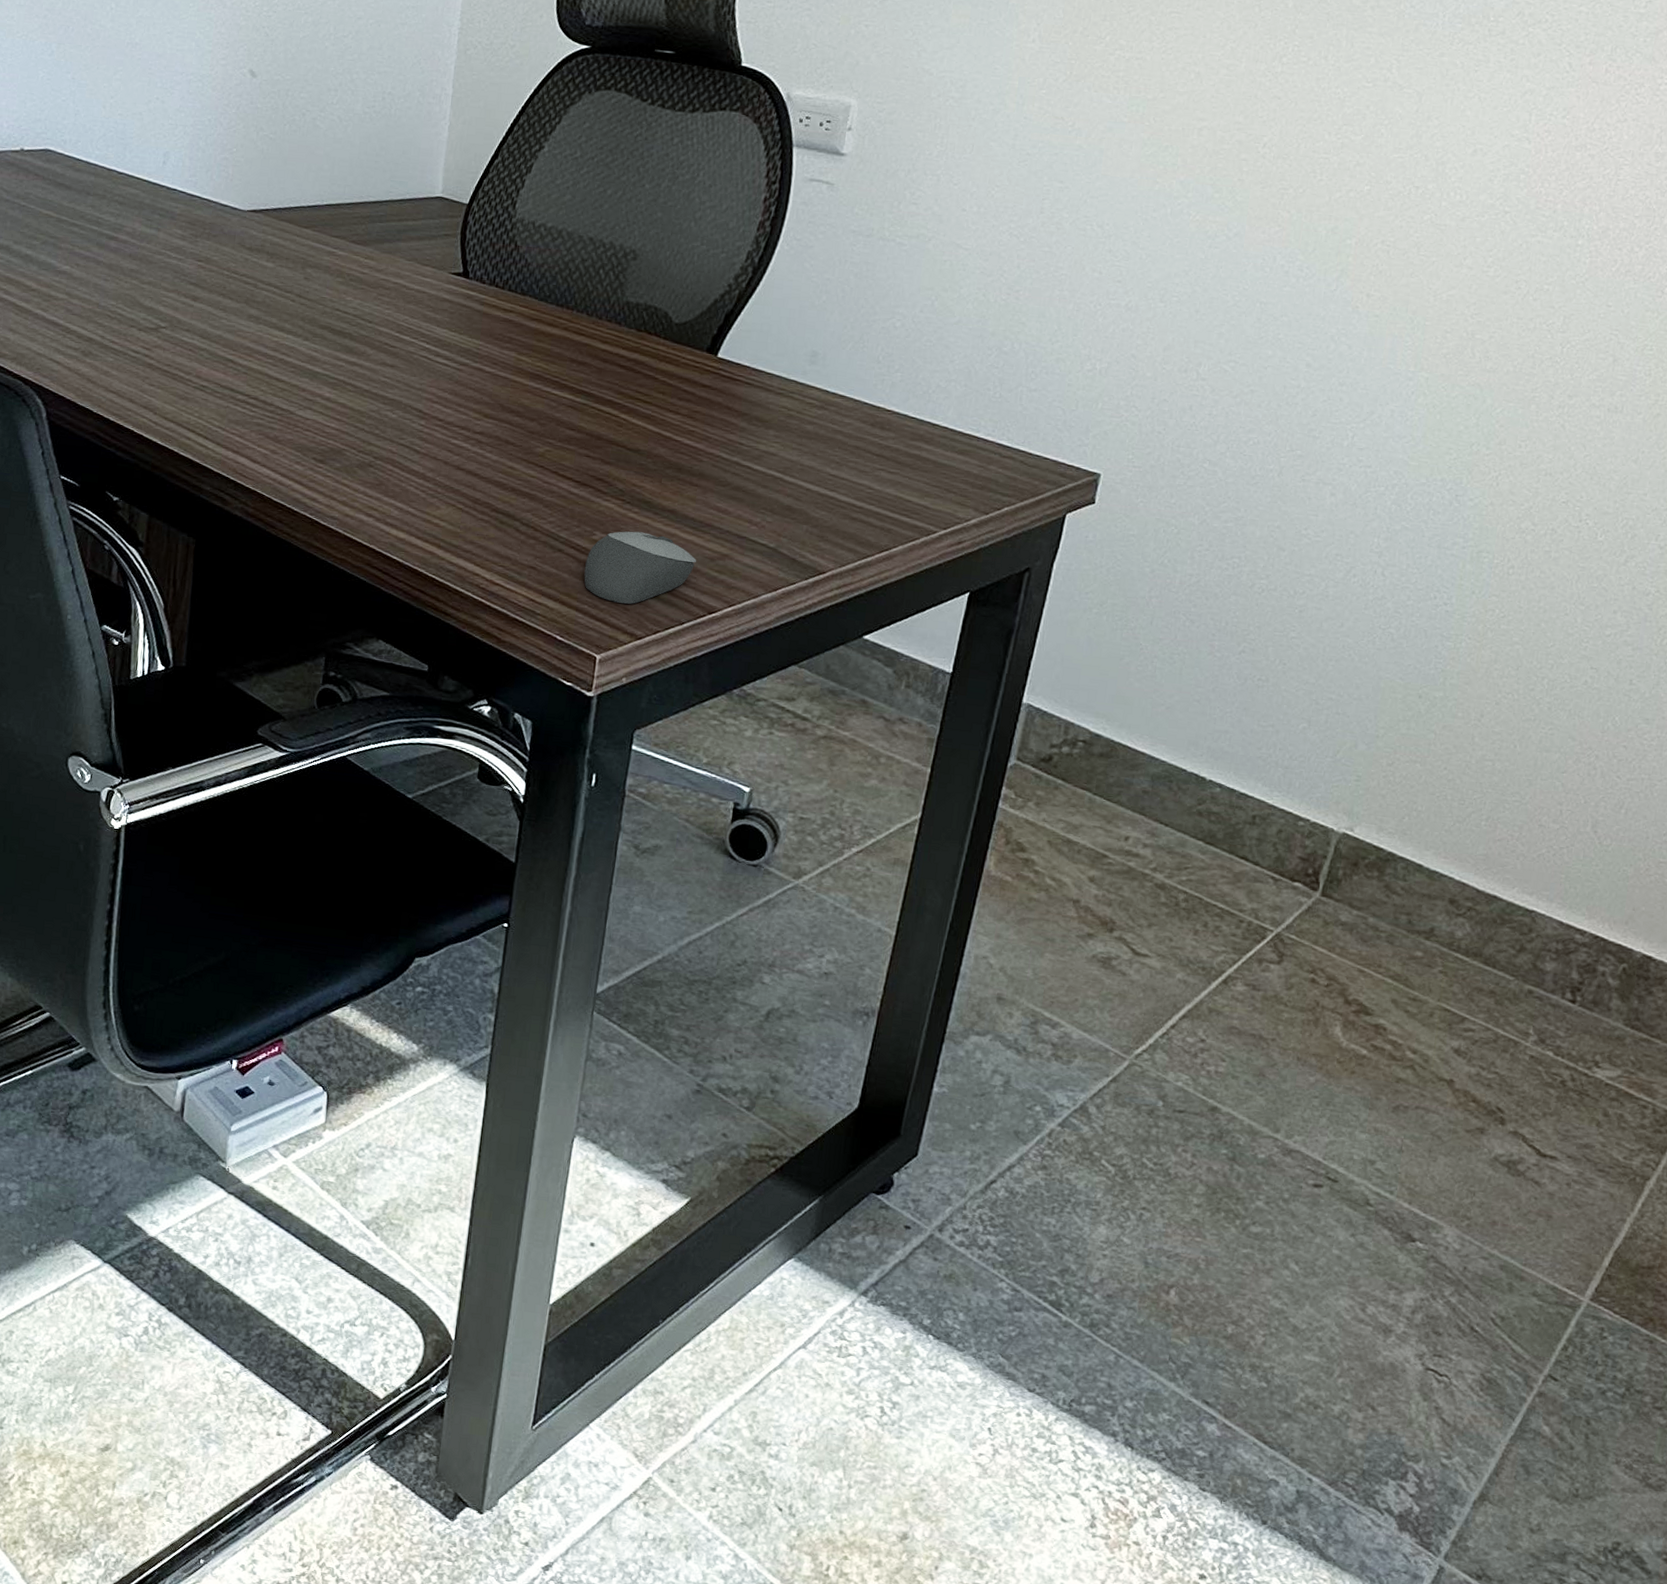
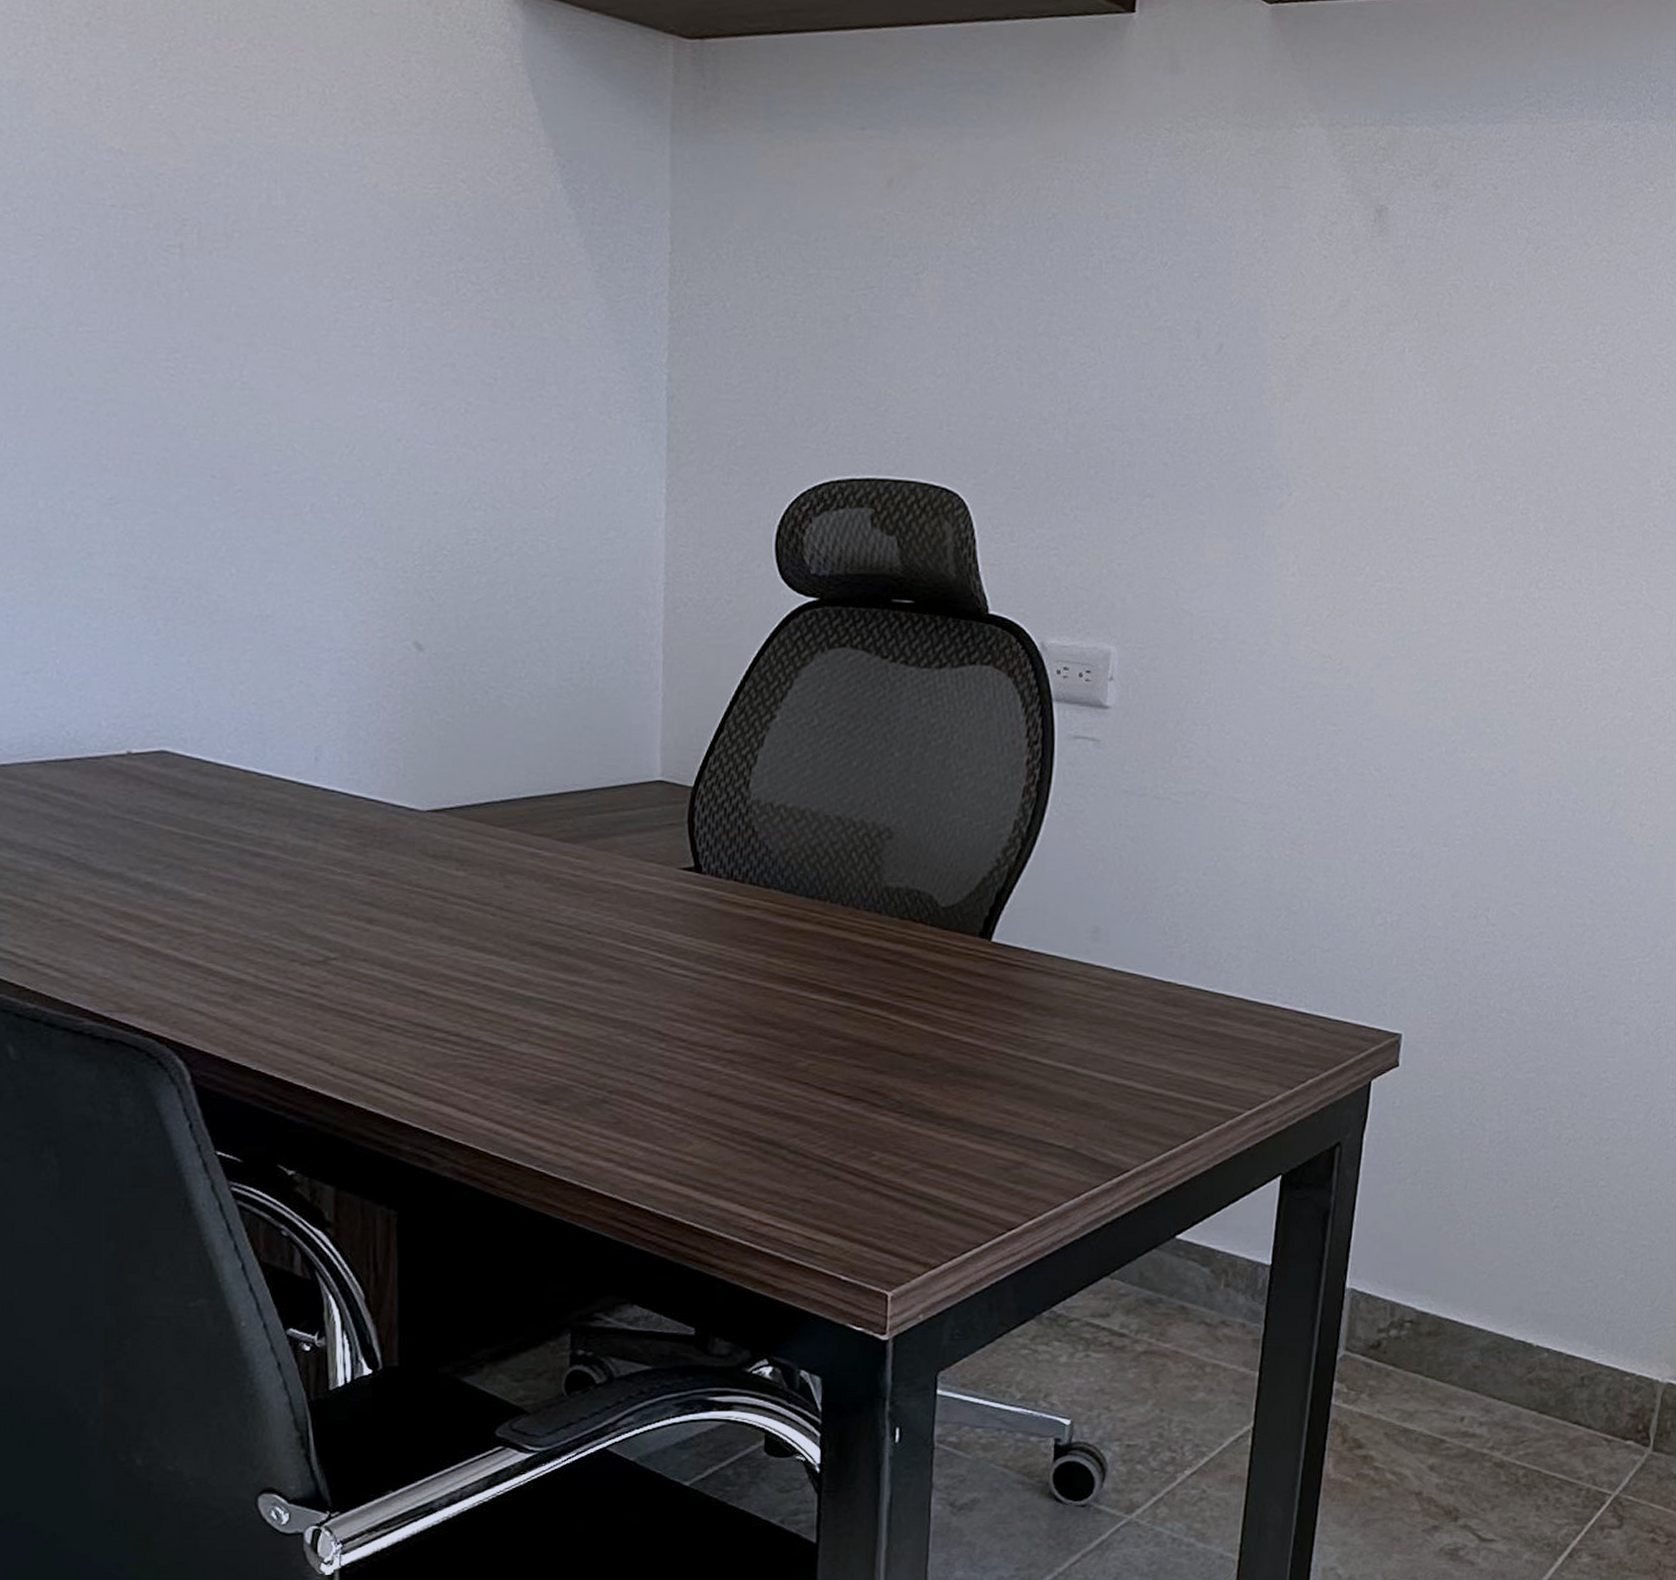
computer mouse: present [584,531,696,604] -> none [865,1147,989,1230]

